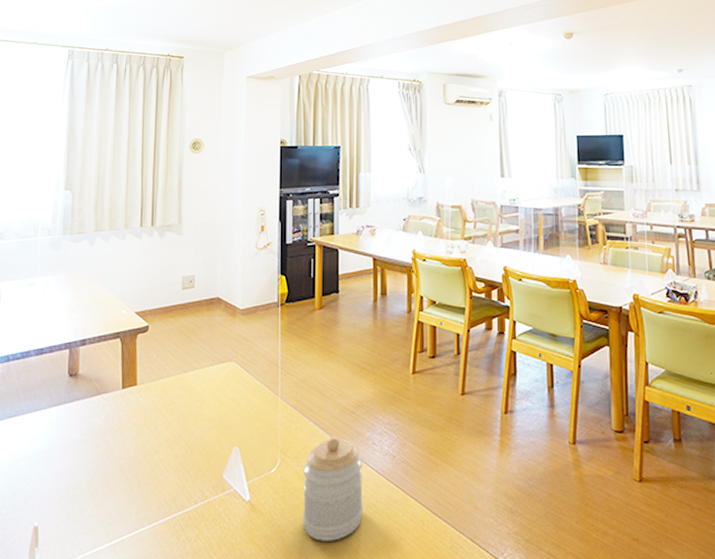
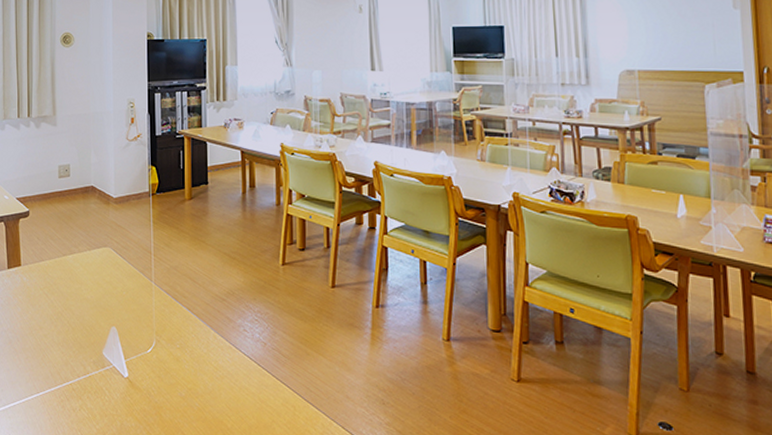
jar: present [303,436,363,541] -> none [177,321,235,419]

